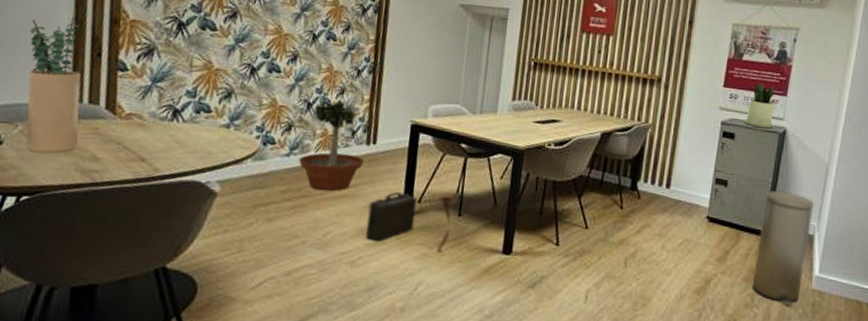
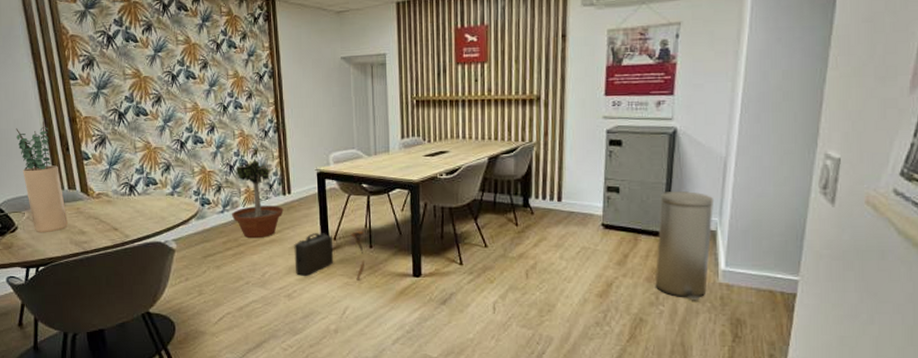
planter: present [744,83,776,129] -> none [630,85,662,131]

